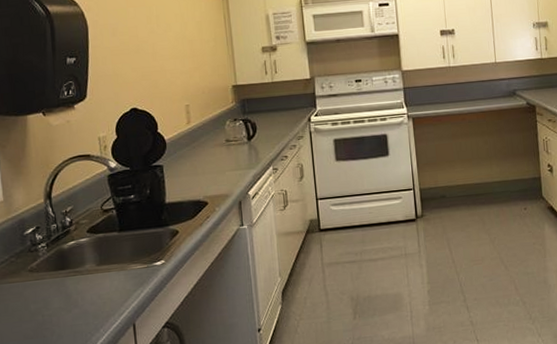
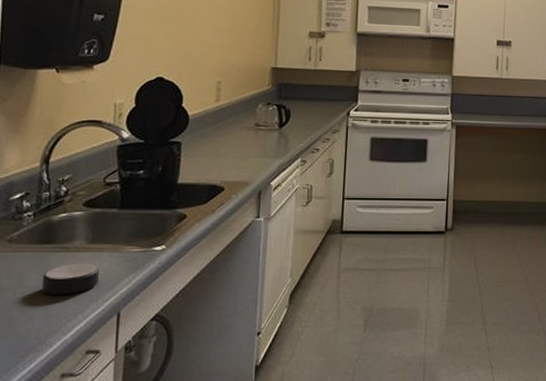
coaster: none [63,283,113,315] -> present [41,263,100,296]

